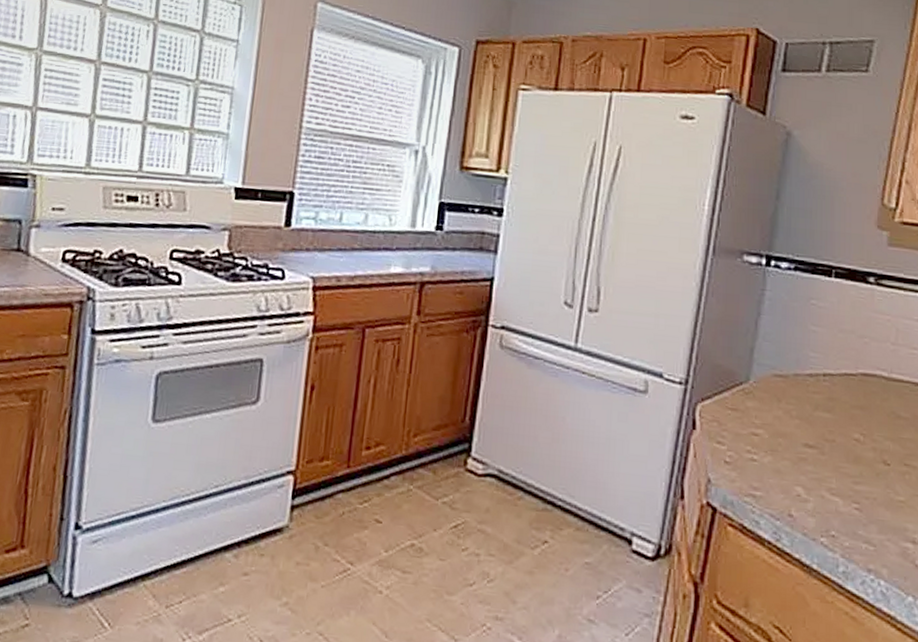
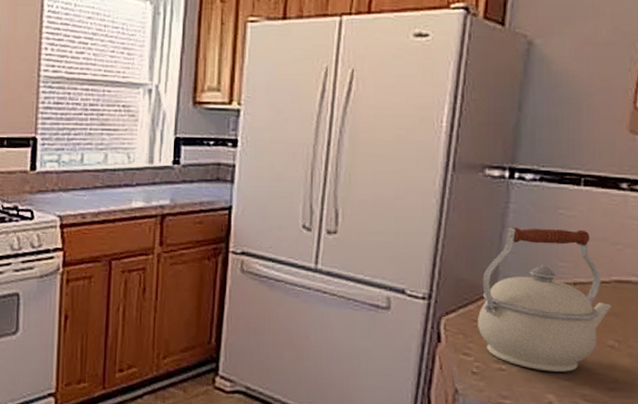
kettle: none [731,314,858,465] -> present [477,227,612,372]

